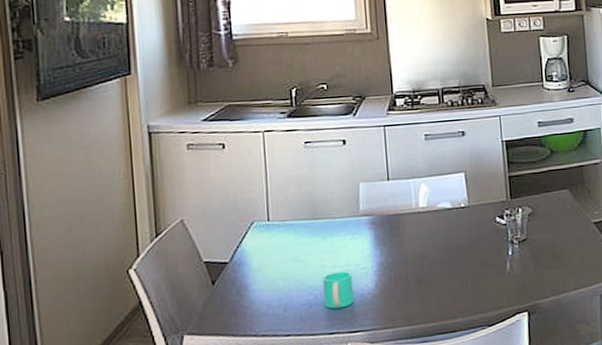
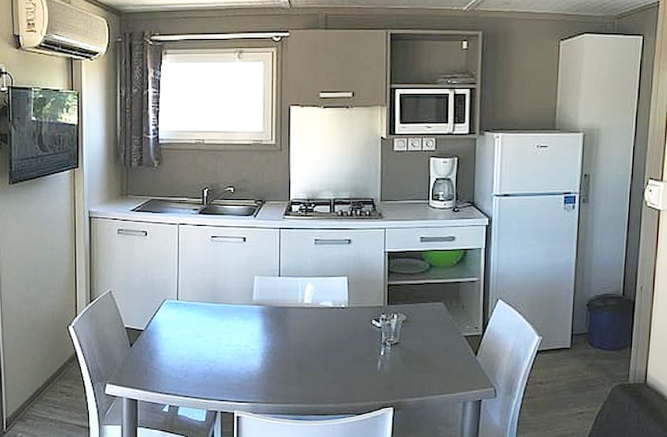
cup: present [323,271,354,309] -> none [218,350,242,381]

